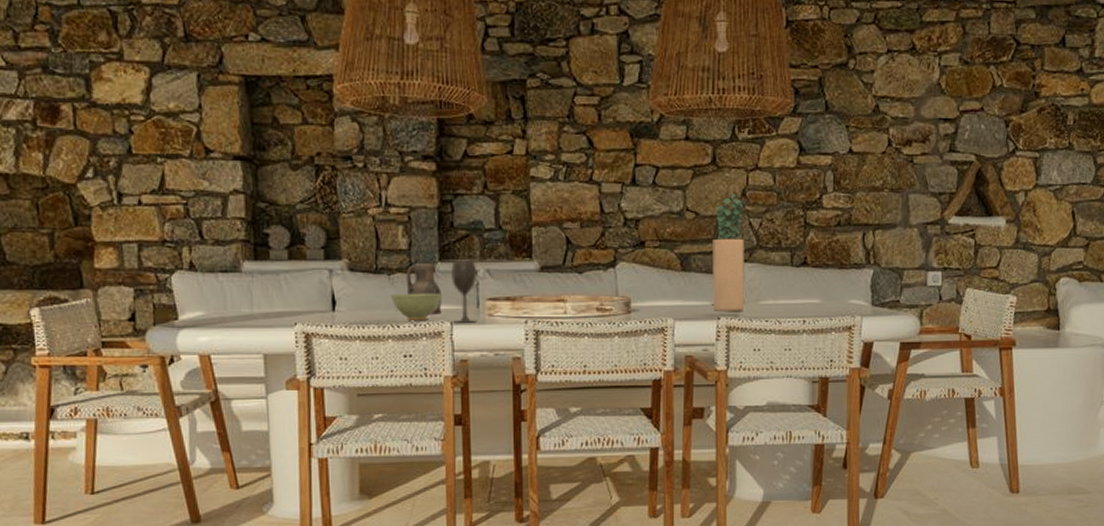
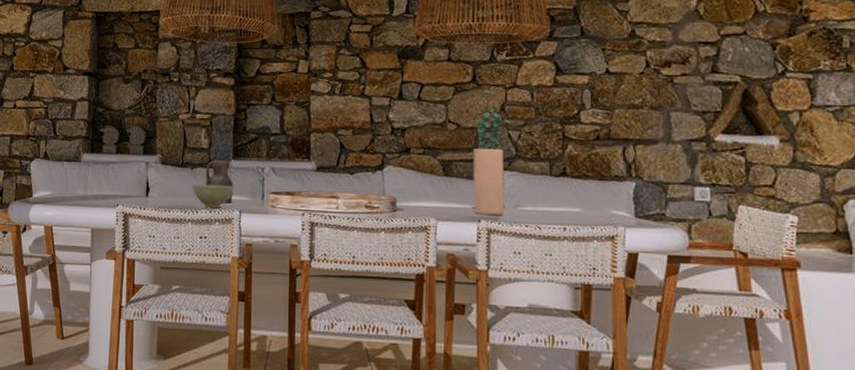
wine glass: present [451,259,478,324] -> none [242,158,264,213]

